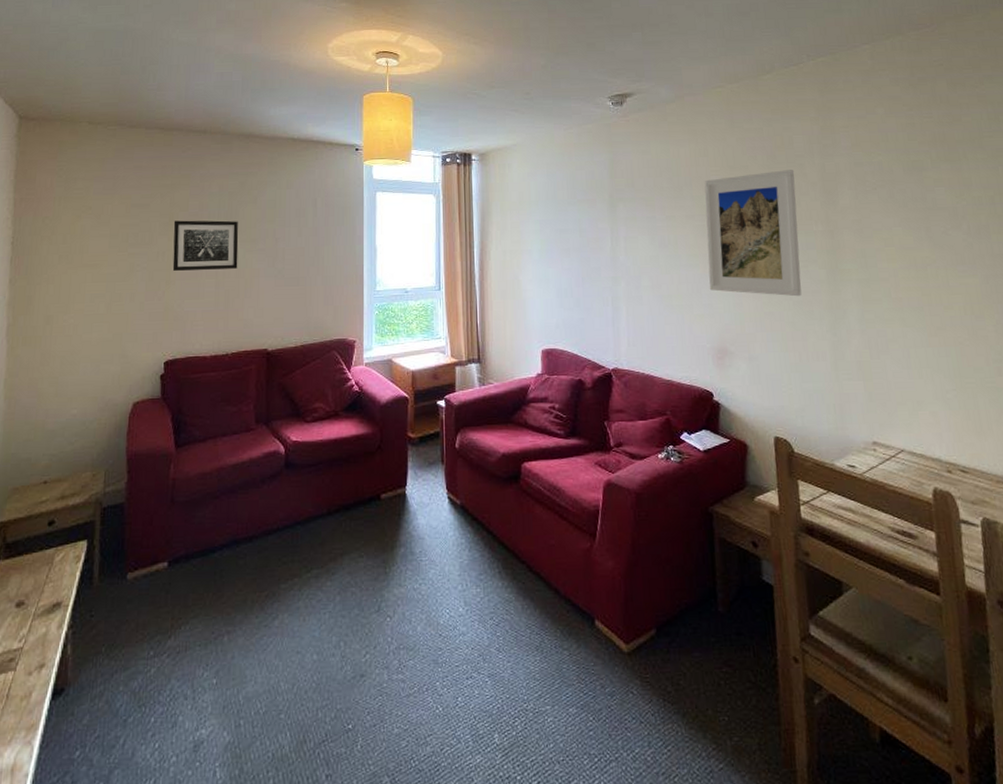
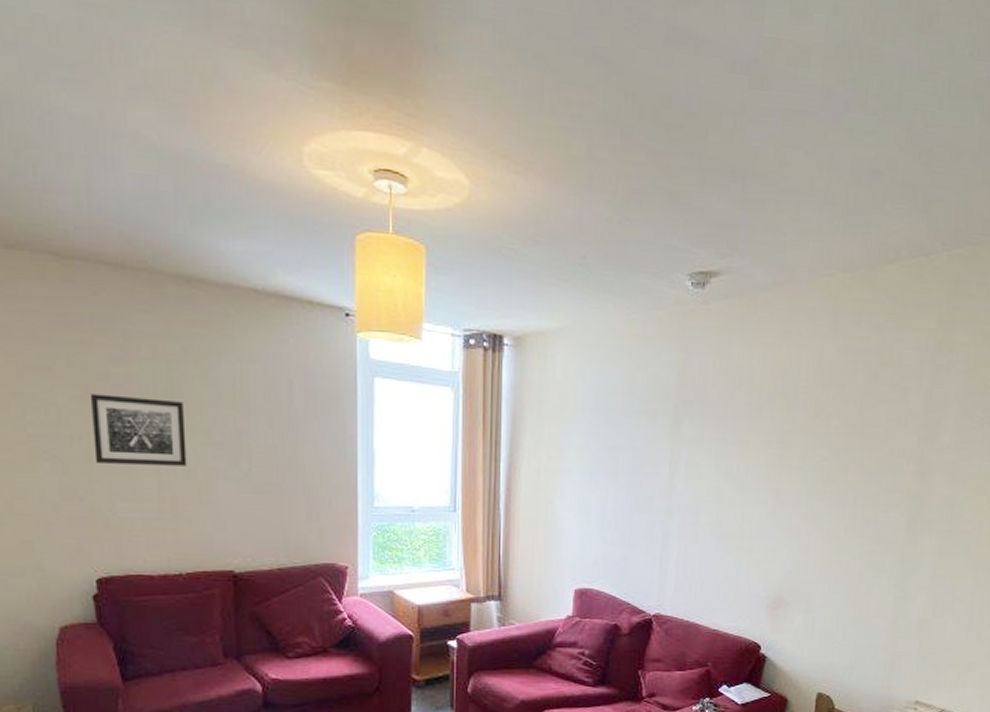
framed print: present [704,170,802,297] -> none [775,393,897,546]

